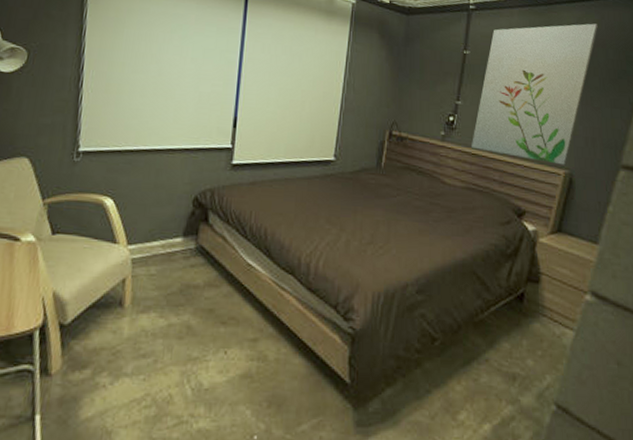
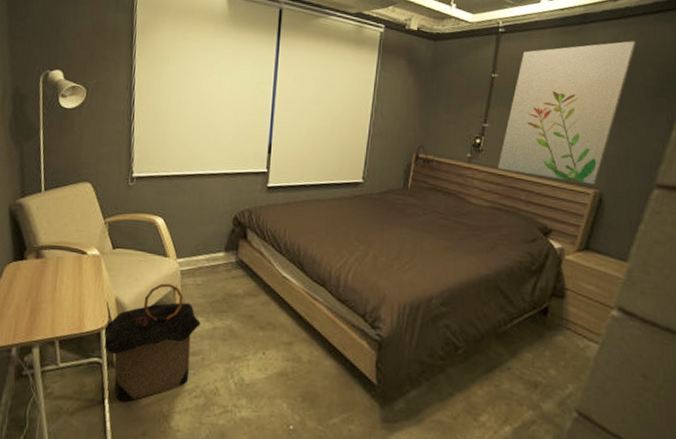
laundry hamper: none [37,274,154,416] -> present [105,283,201,401]

